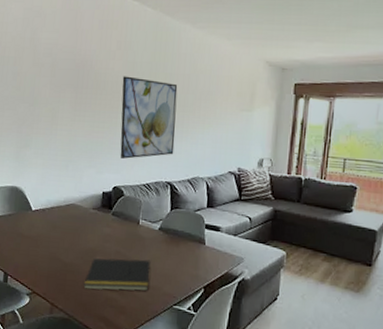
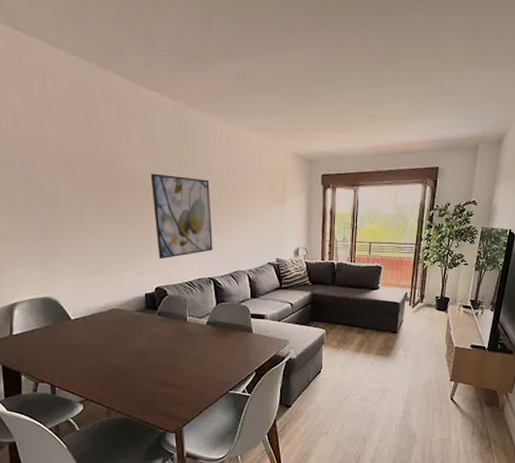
notepad: present [83,258,151,291] -> none [138,353,203,389]

